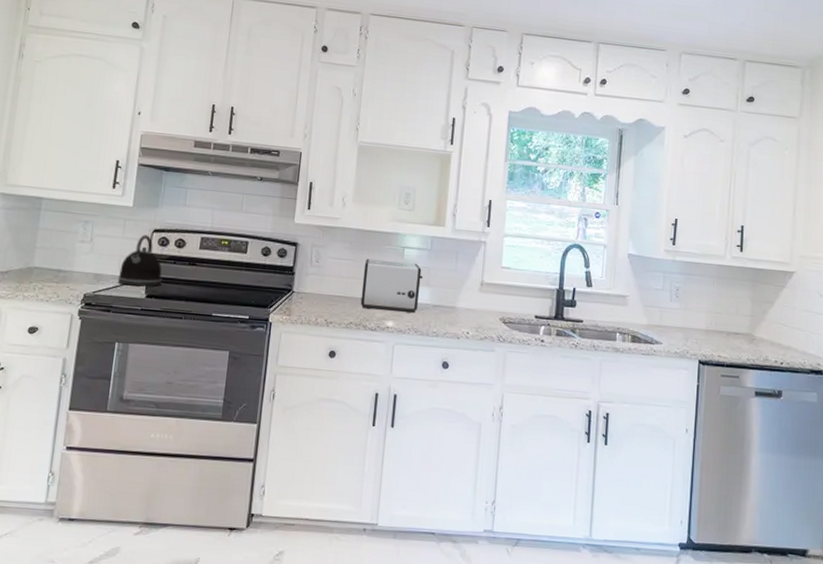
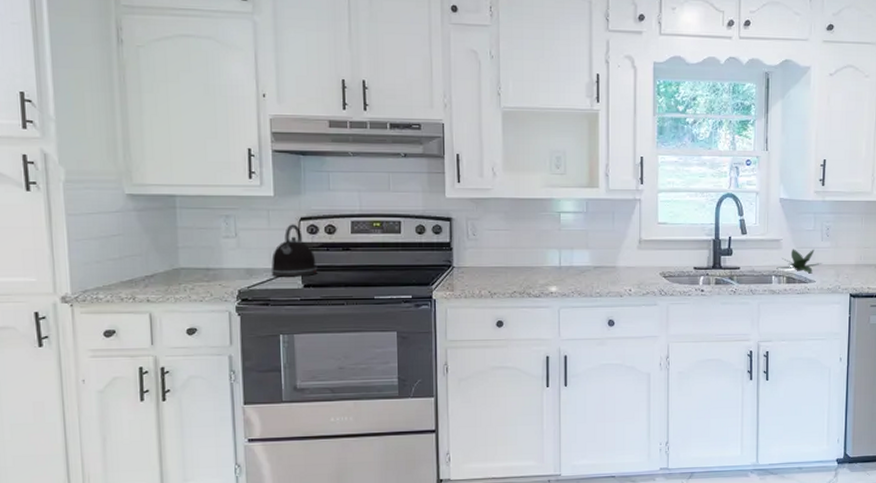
toaster: present [360,258,424,314] -> none [521,227,582,277]
plant: none [621,307,670,335] -> present [776,249,822,274]

